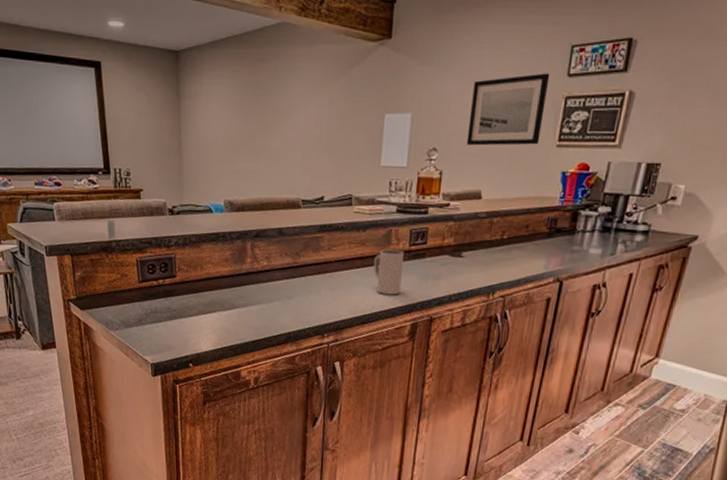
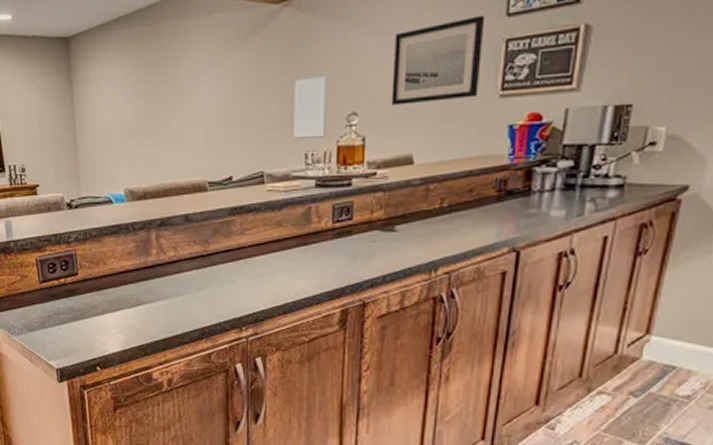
mug: present [374,249,404,295] -> none [293,228,327,279]

